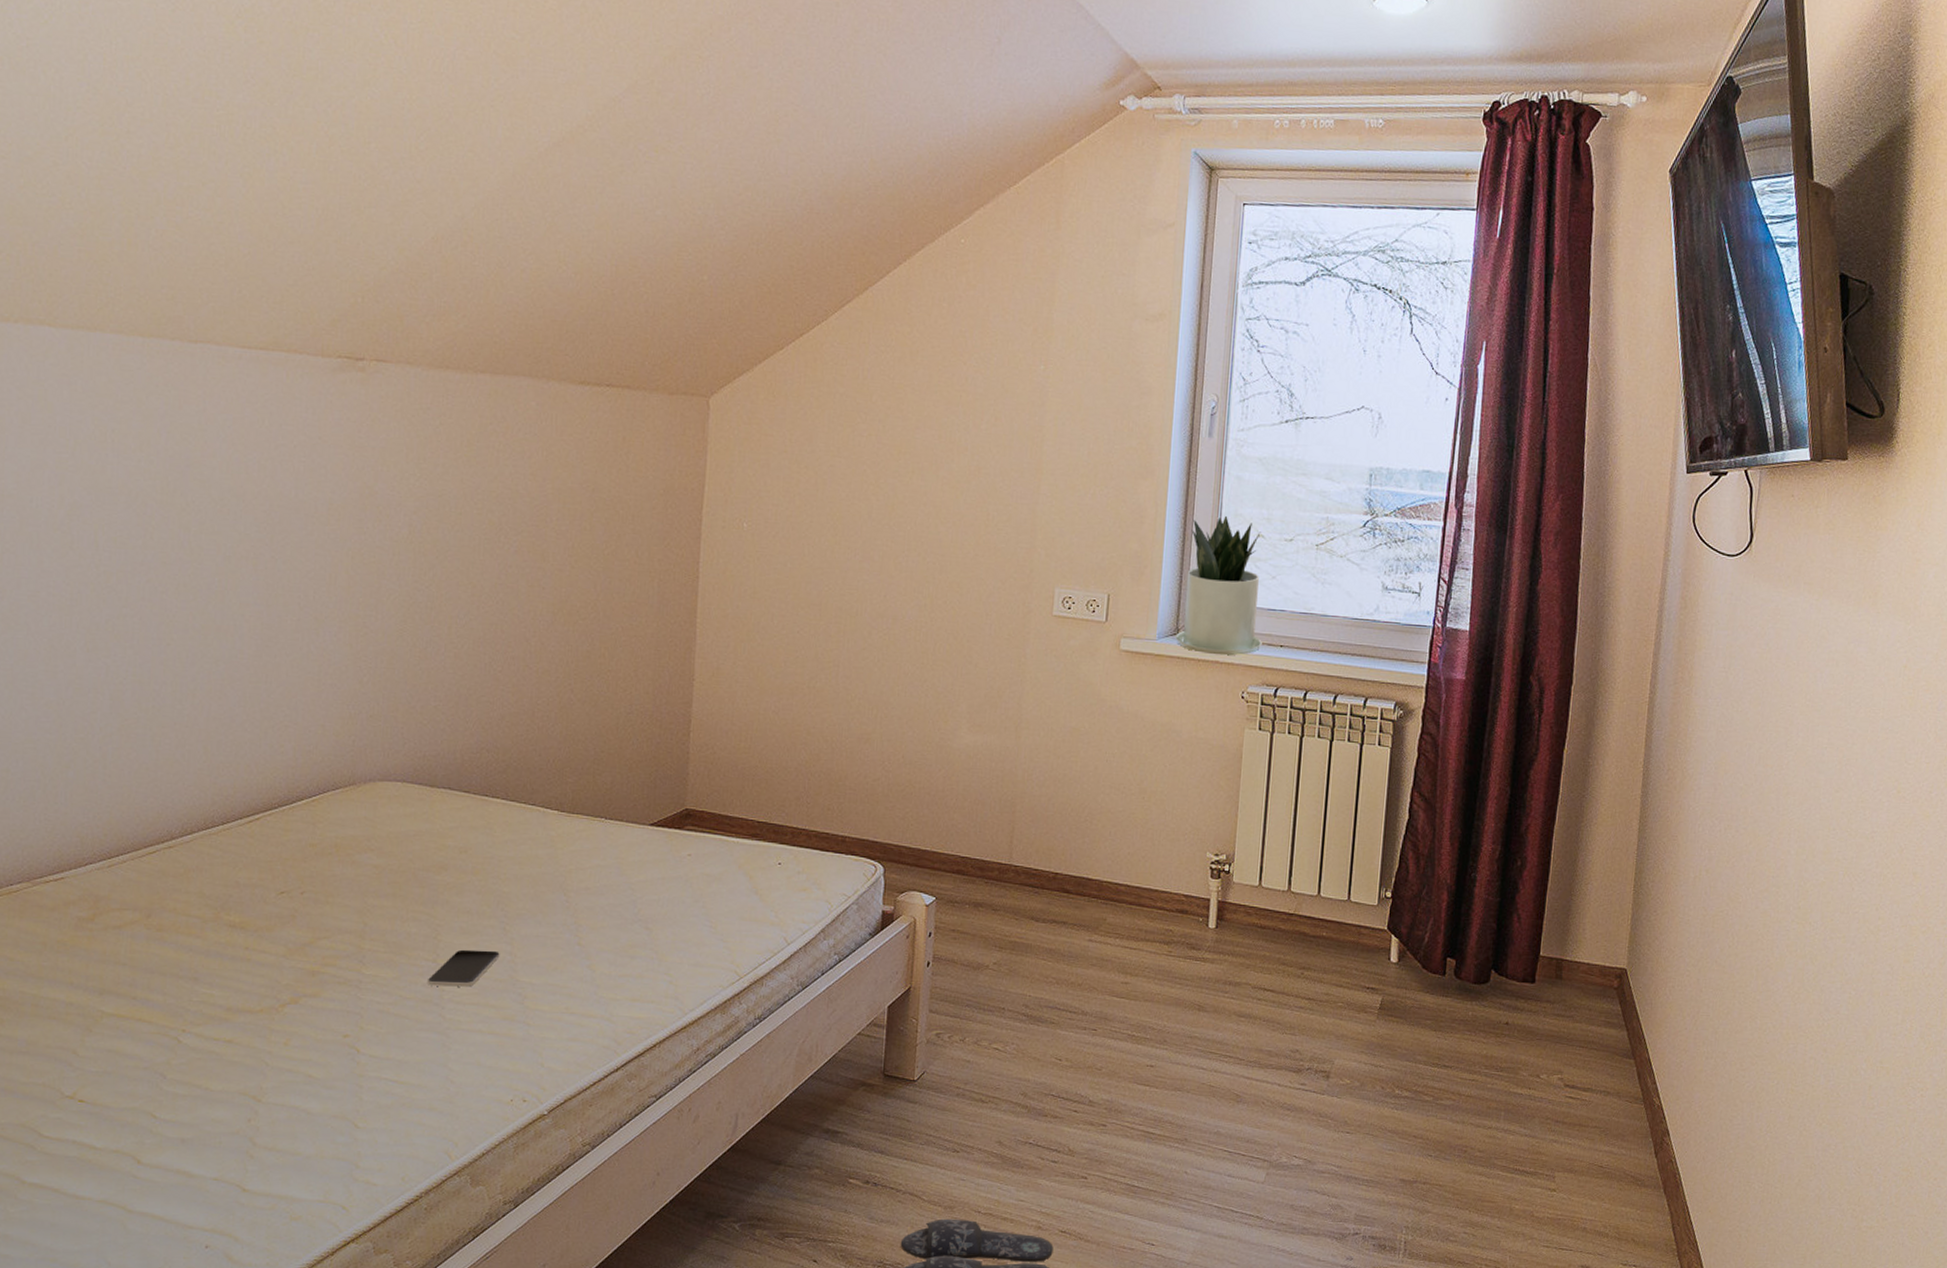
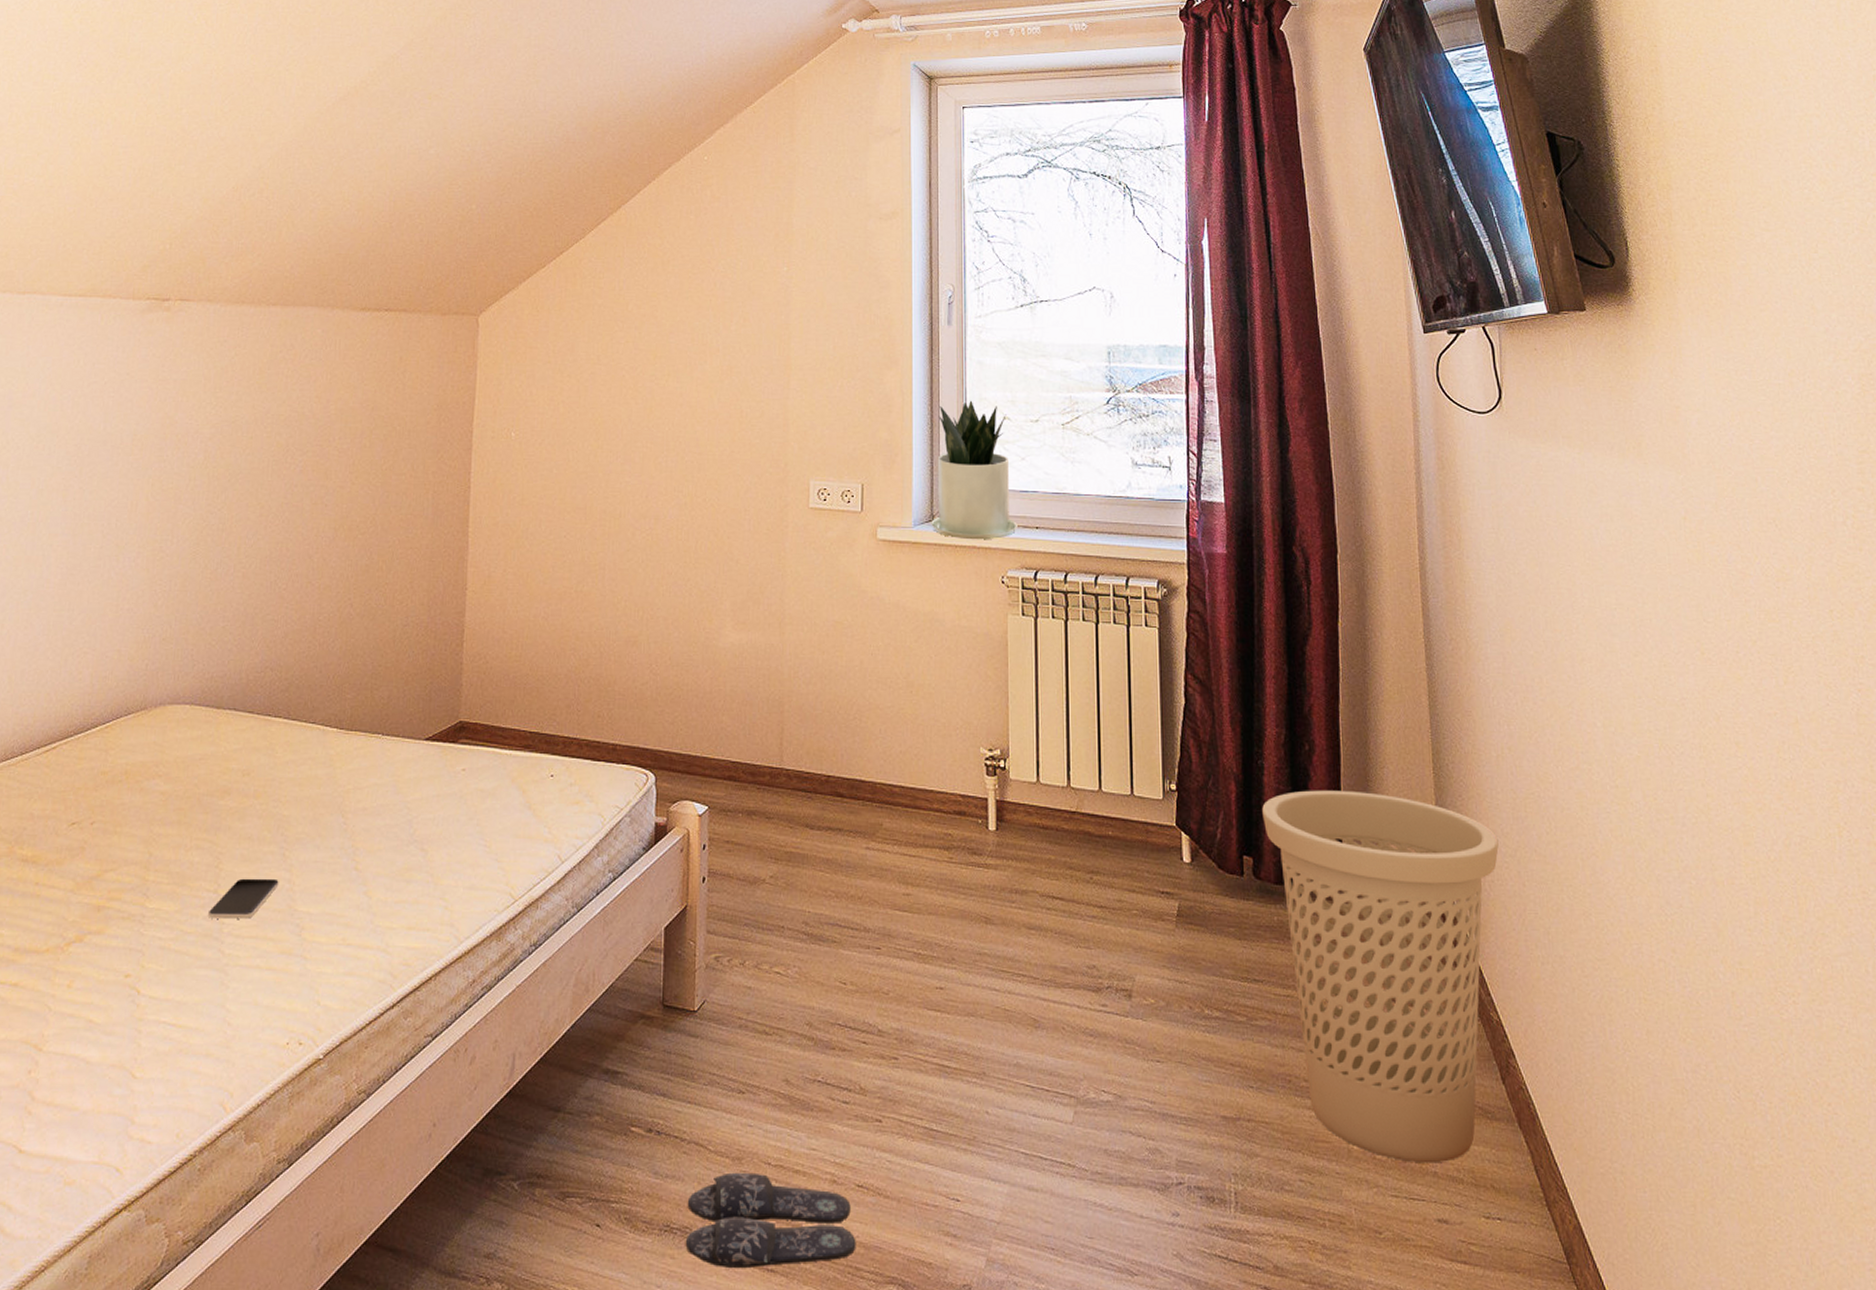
laundry basket: none [1469,901,1684,1220] -> present [1262,790,1499,1162]

